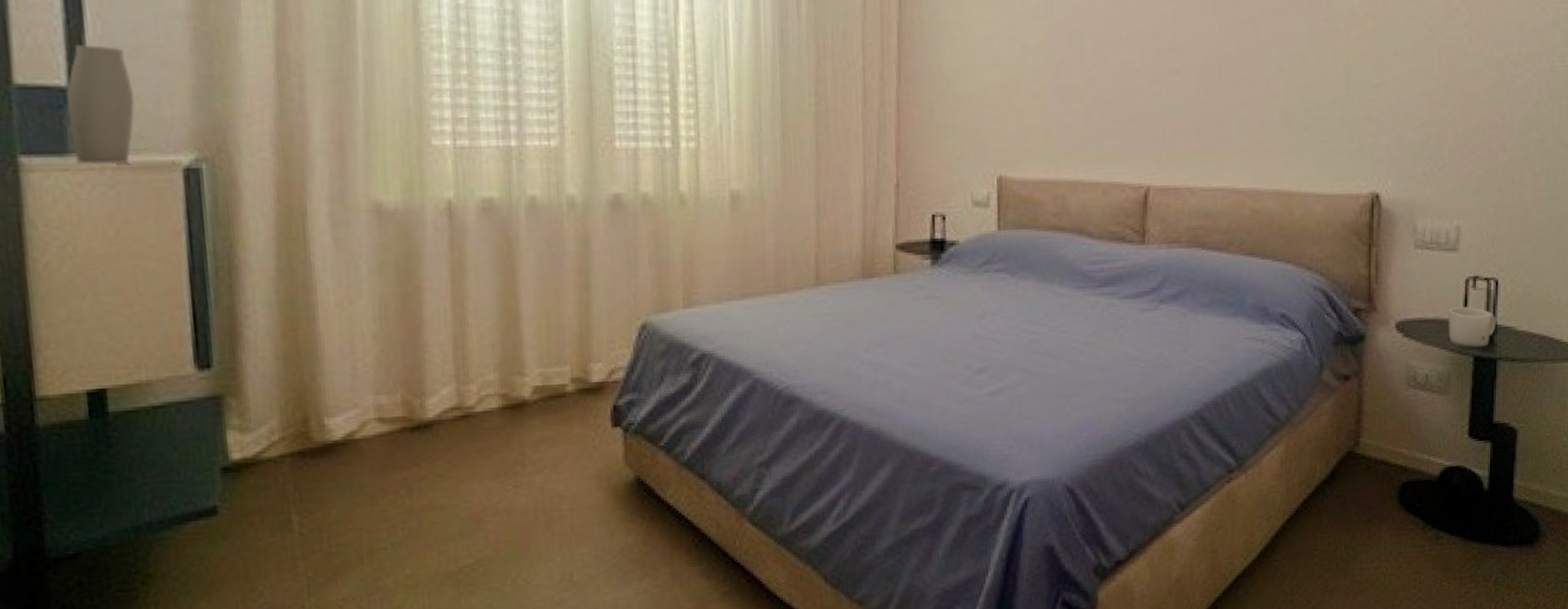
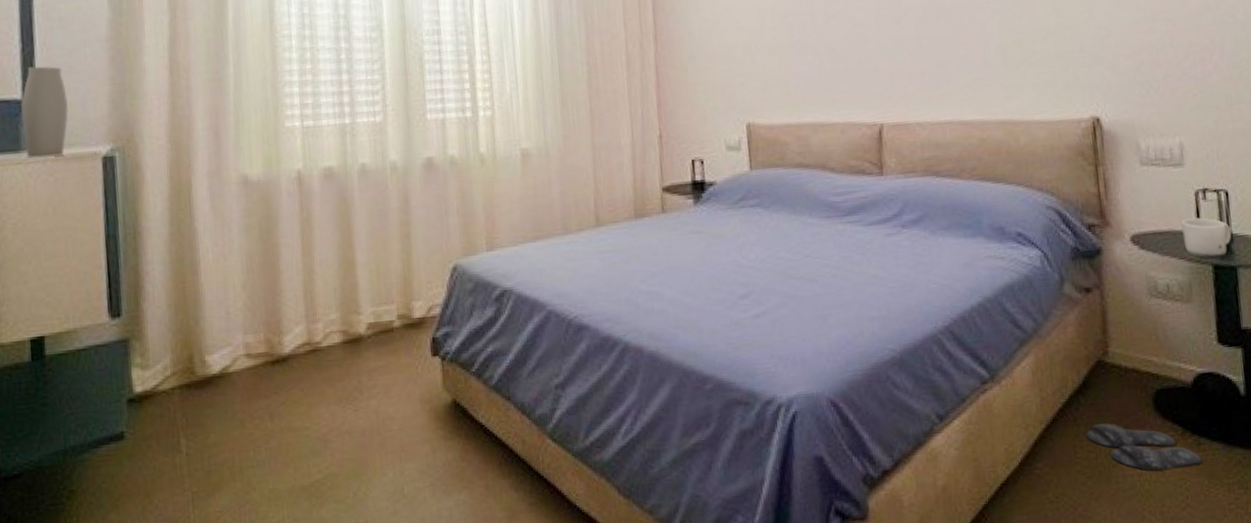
slippers: none [1328,515,1439,565] -> present [1086,423,1203,472]

